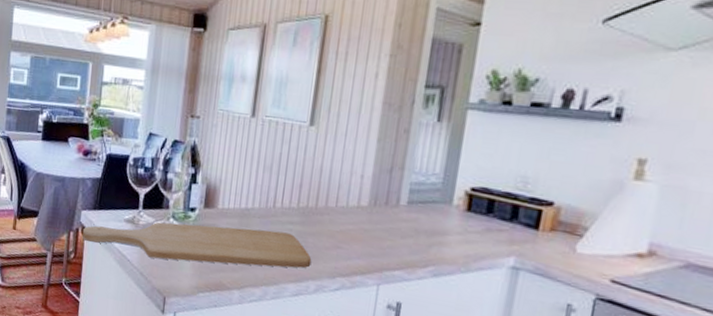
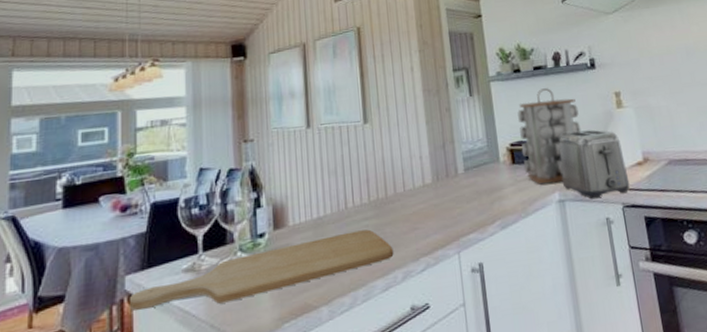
spice rack: none [479,131,577,248] -> present [517,88,581,184]
toaster: none [523,192,623,285] -> present [558,129,630,198]

